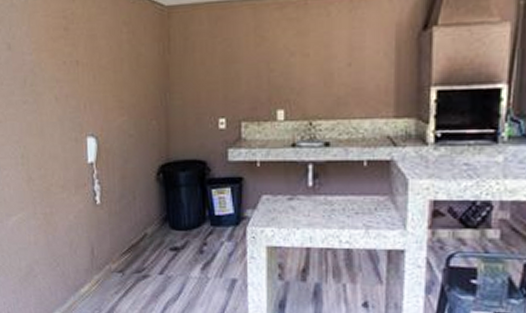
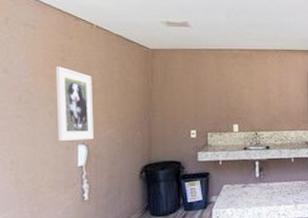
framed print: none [58,38,103,132] -> present [55,66,93,141]

